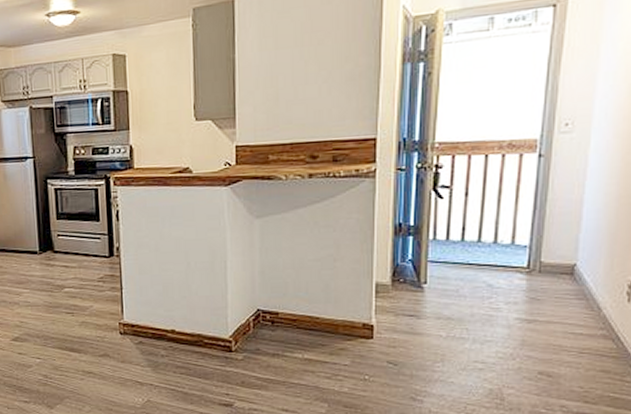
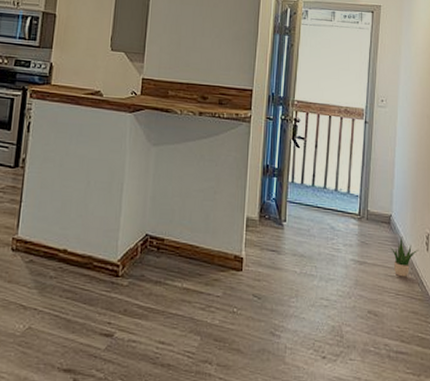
potted plant: none [573,288,614,334] -> present [391,237,418,277]

